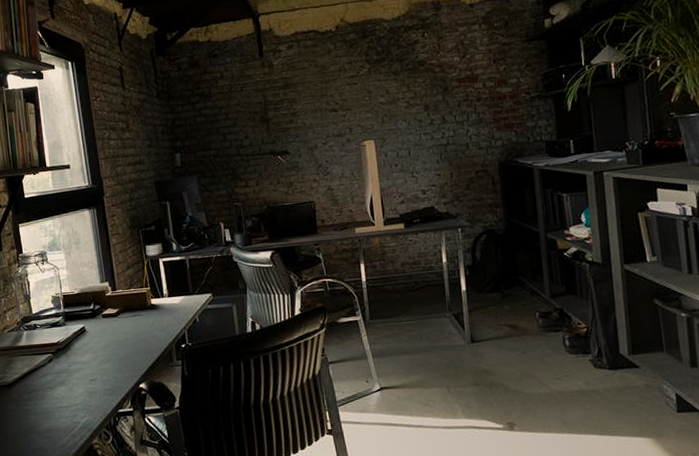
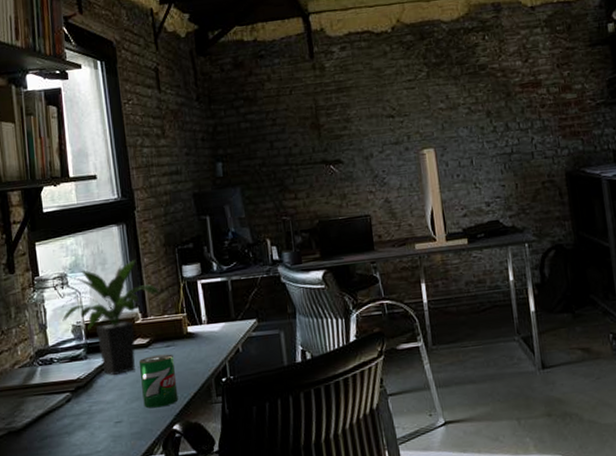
potted plant: none [42,240,127,340] -> present [61,260,161,375]
can: none [109,322,144,369] -> present [138,354,179,409]

